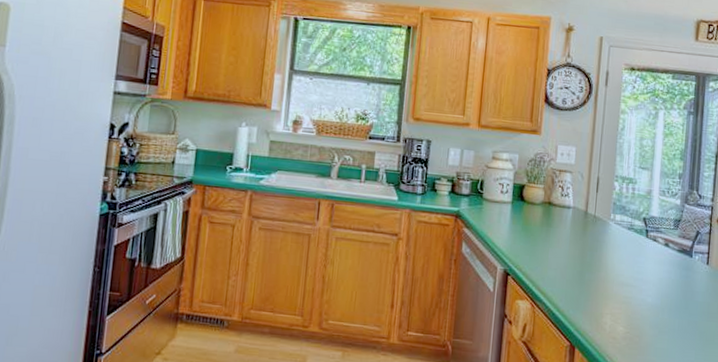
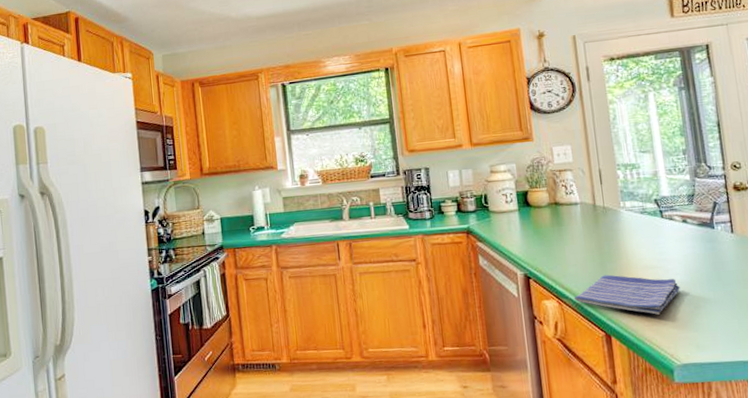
dish towel: none [547,284,649,333] -> present [574,274,680,315]

